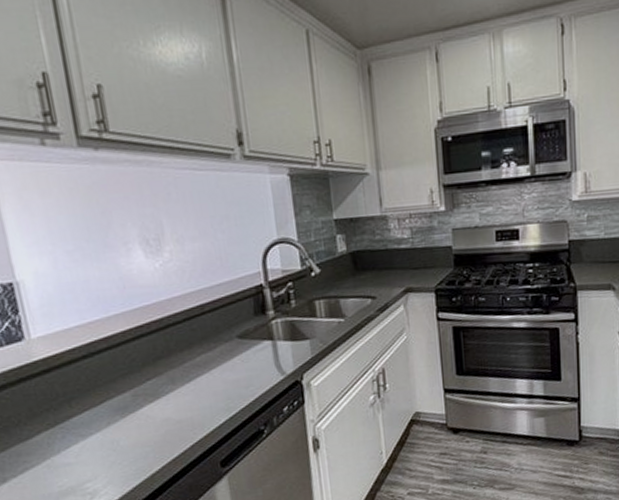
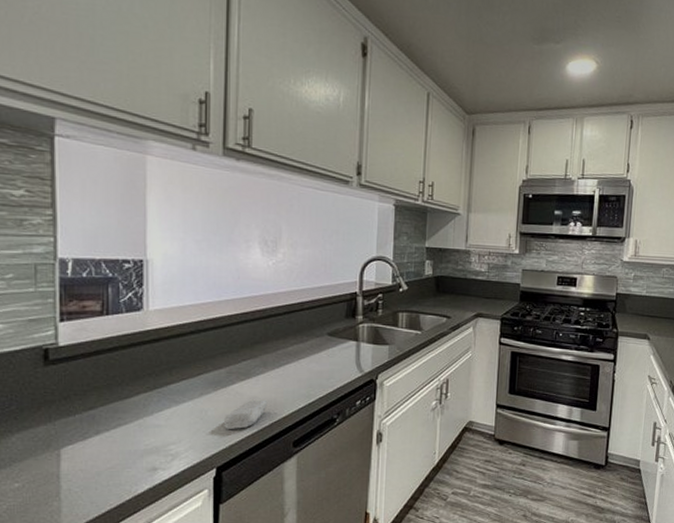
soap bar: none [139,419,185,458] -> present [224,399,268,429]

